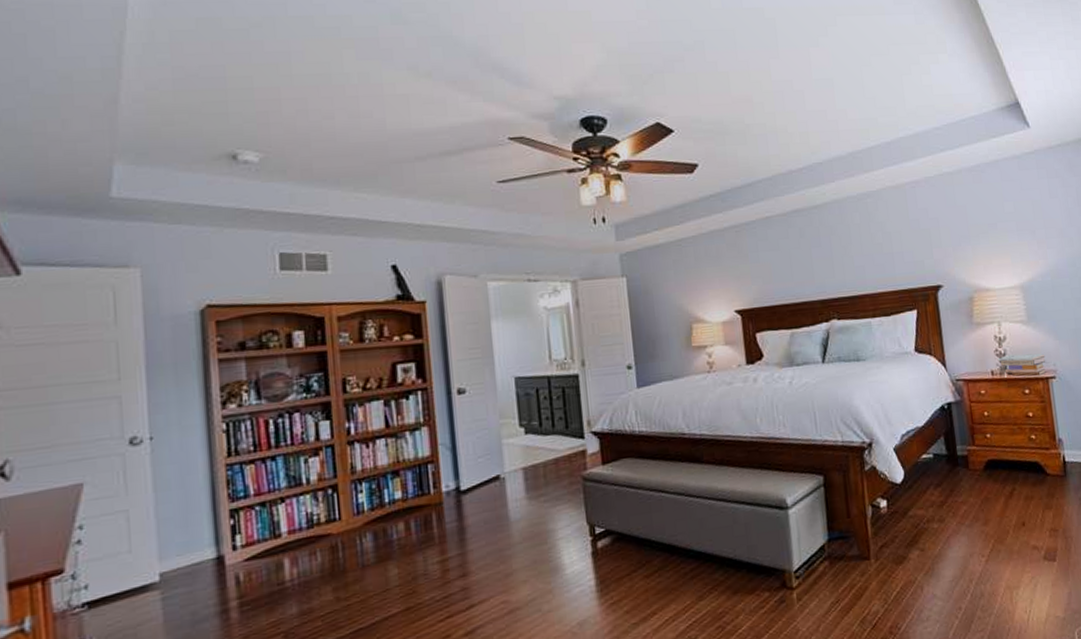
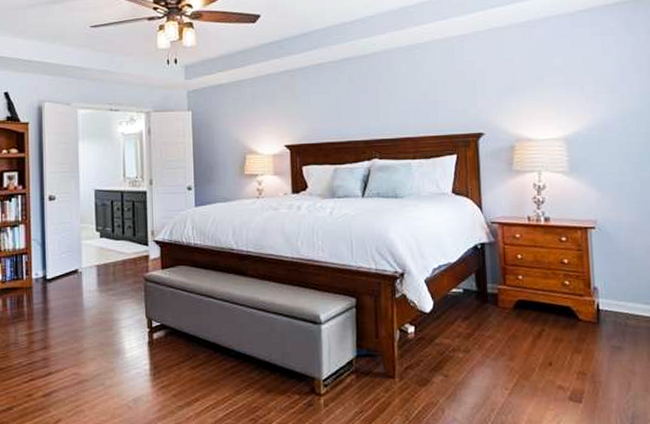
books: present [997,353,1046,377] -> none [535,203,586,226]

